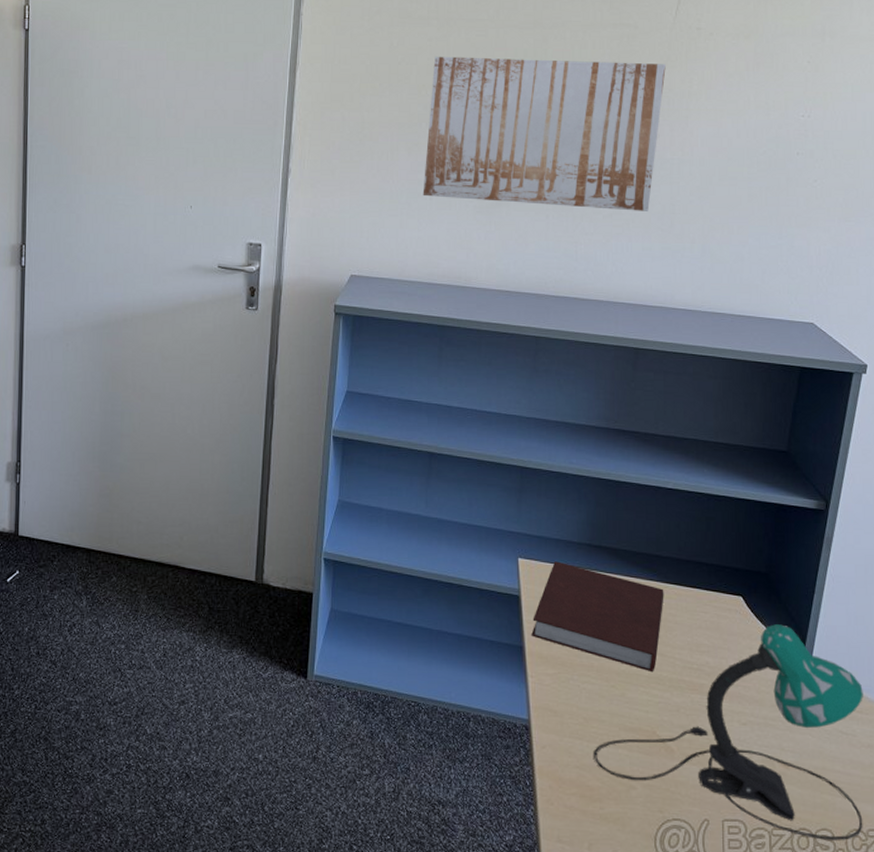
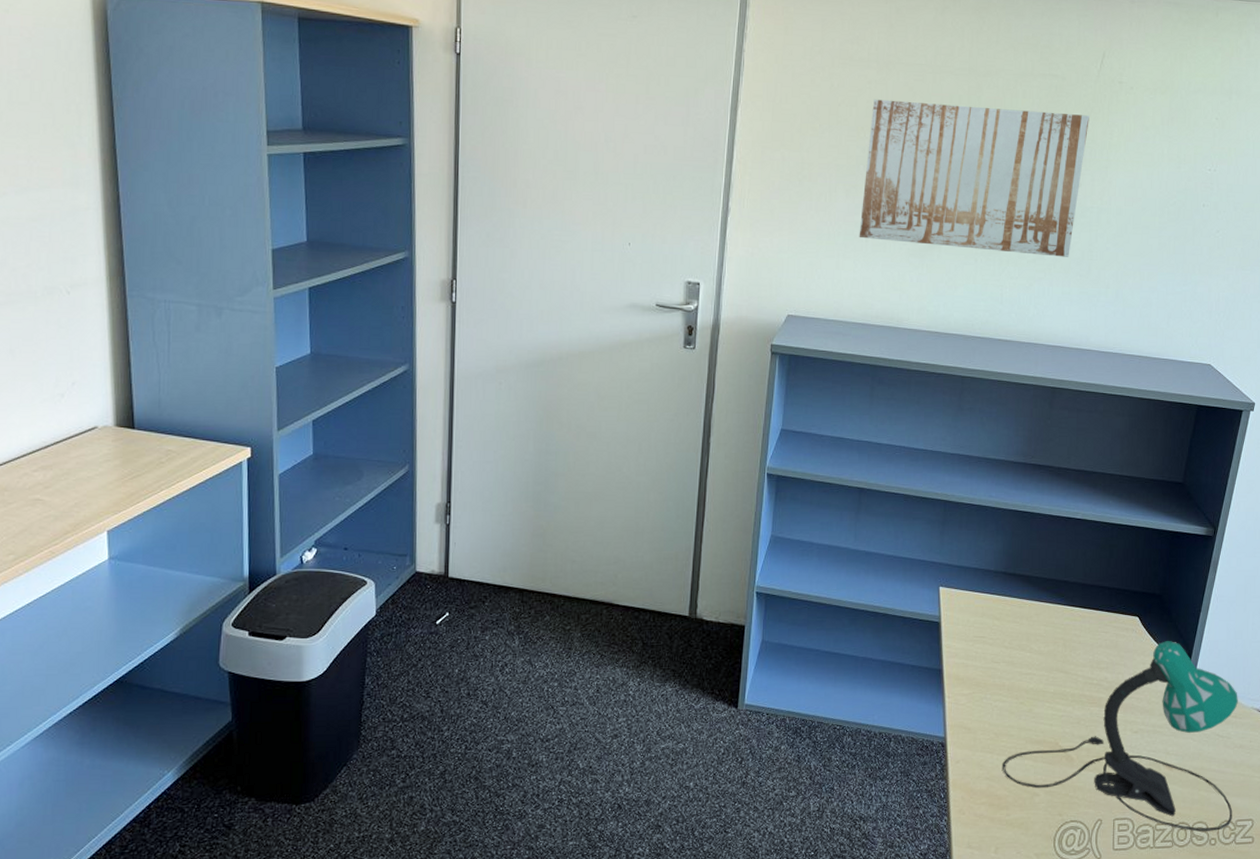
notebook: present [531,561,664,673] -> none [950,589,1070,689]

